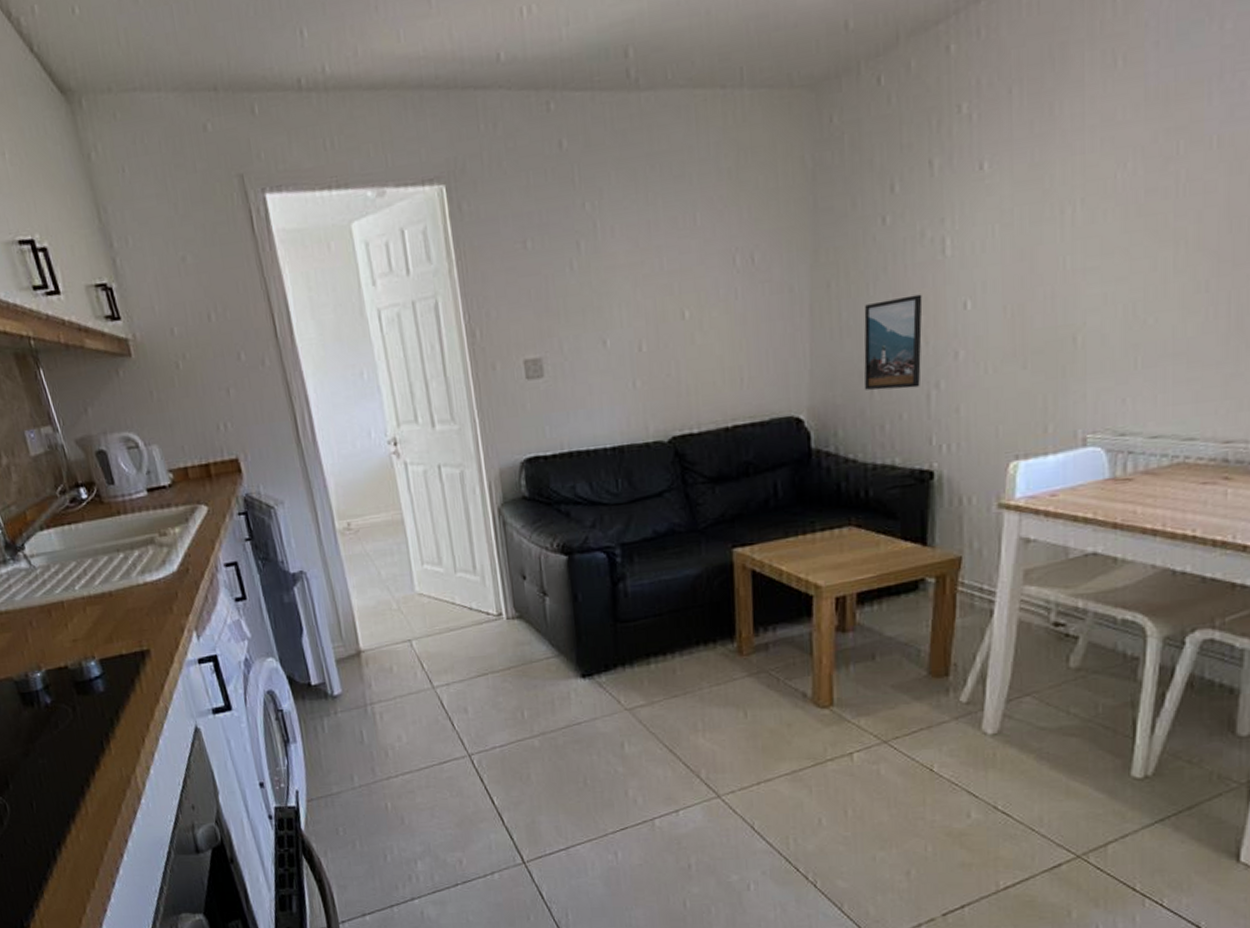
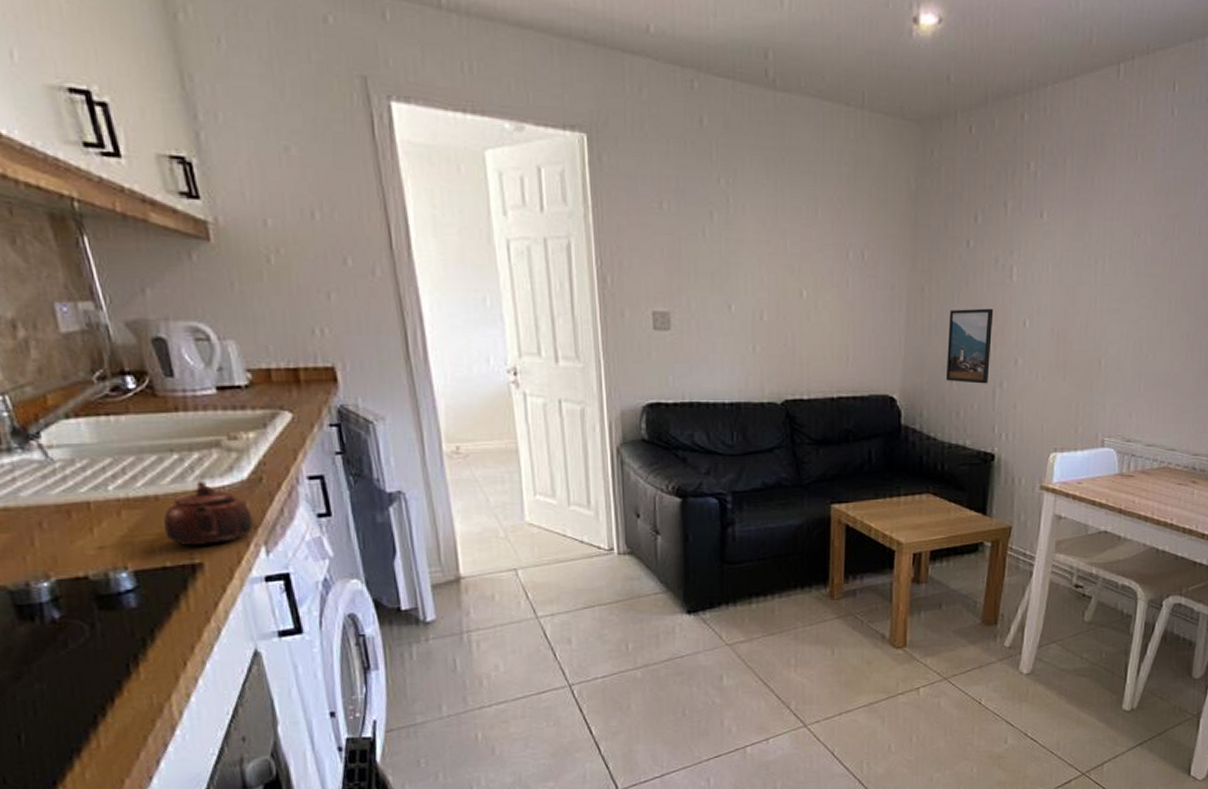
teapot: none [117,575,186,635] -> present [164,480,254,547]

